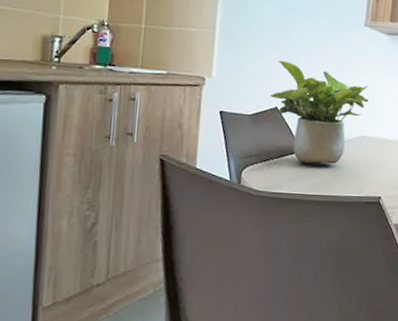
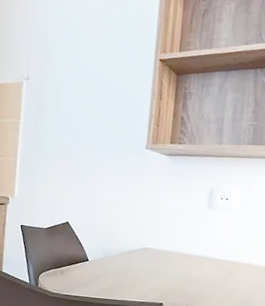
potted plant: present [270,60,369,164] -> none [62,181,150,272]

